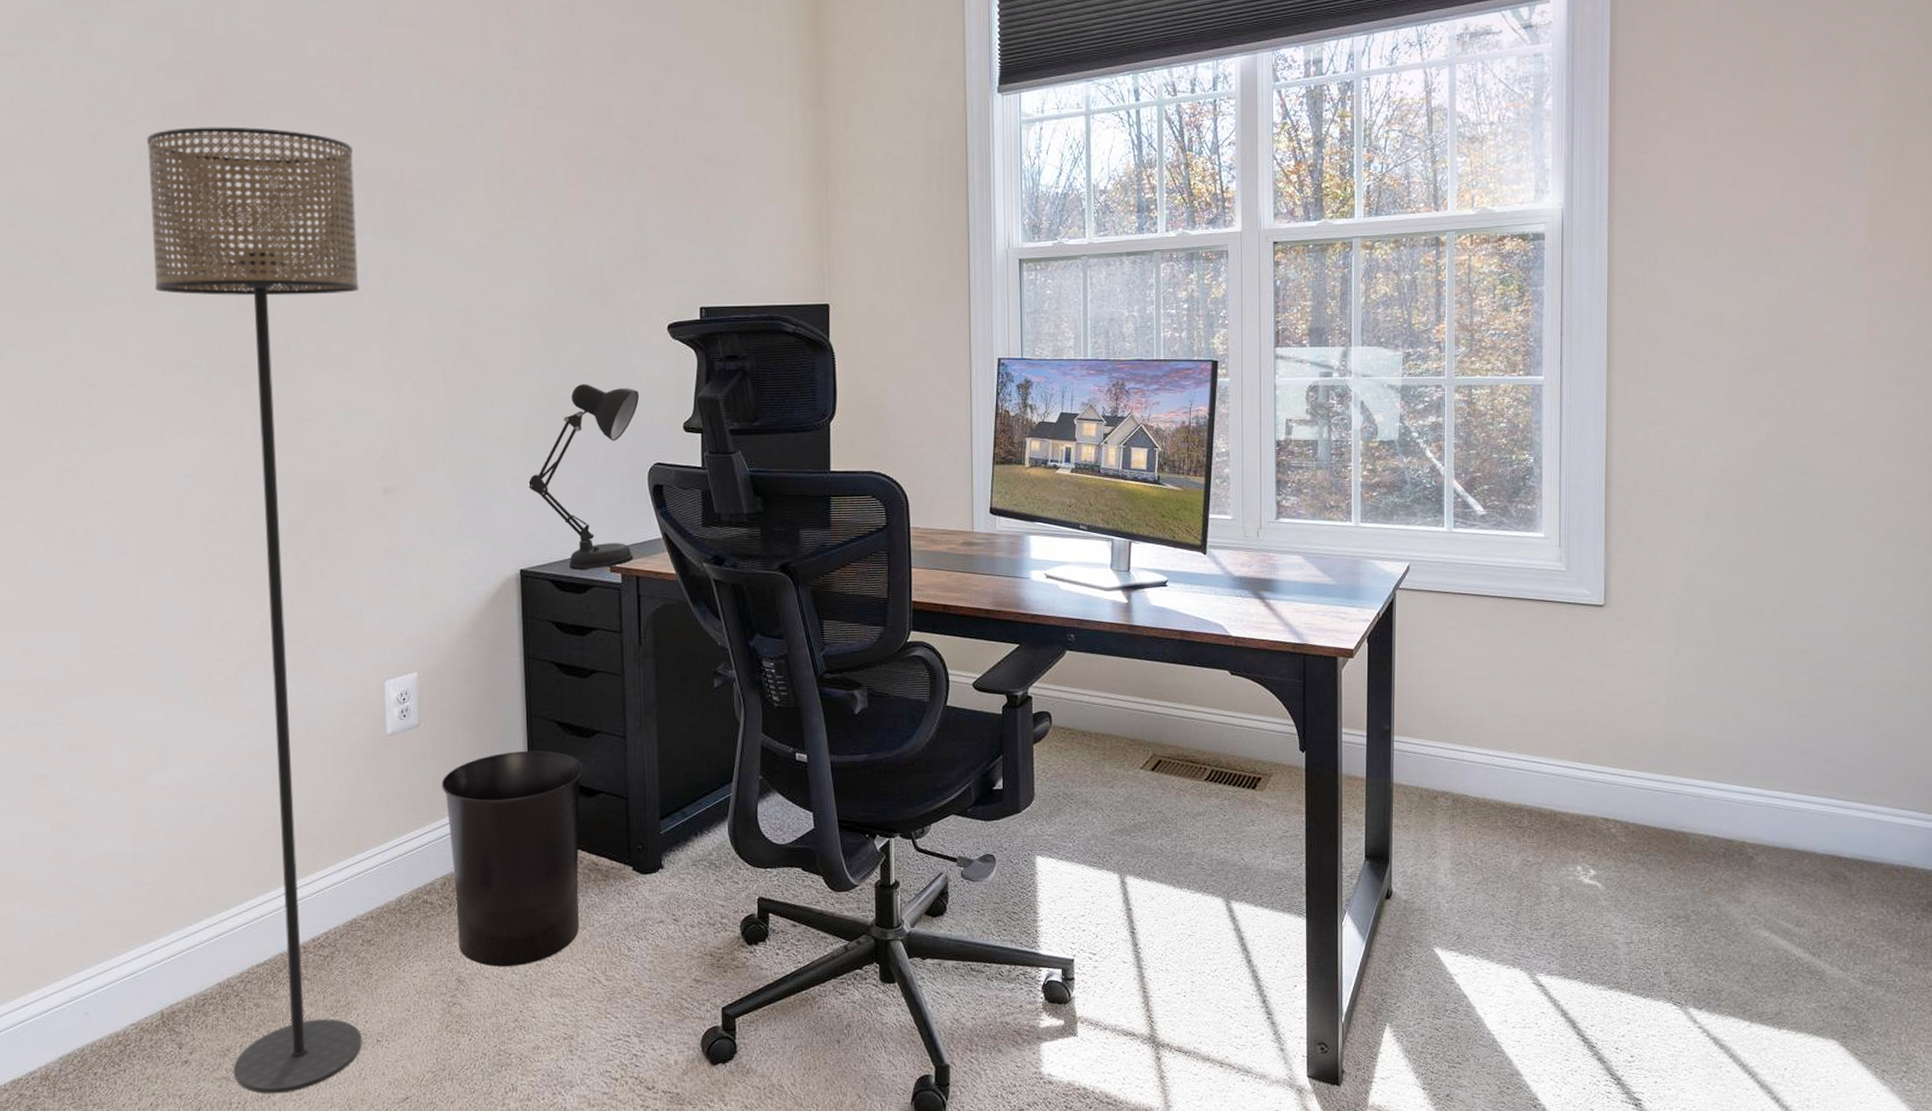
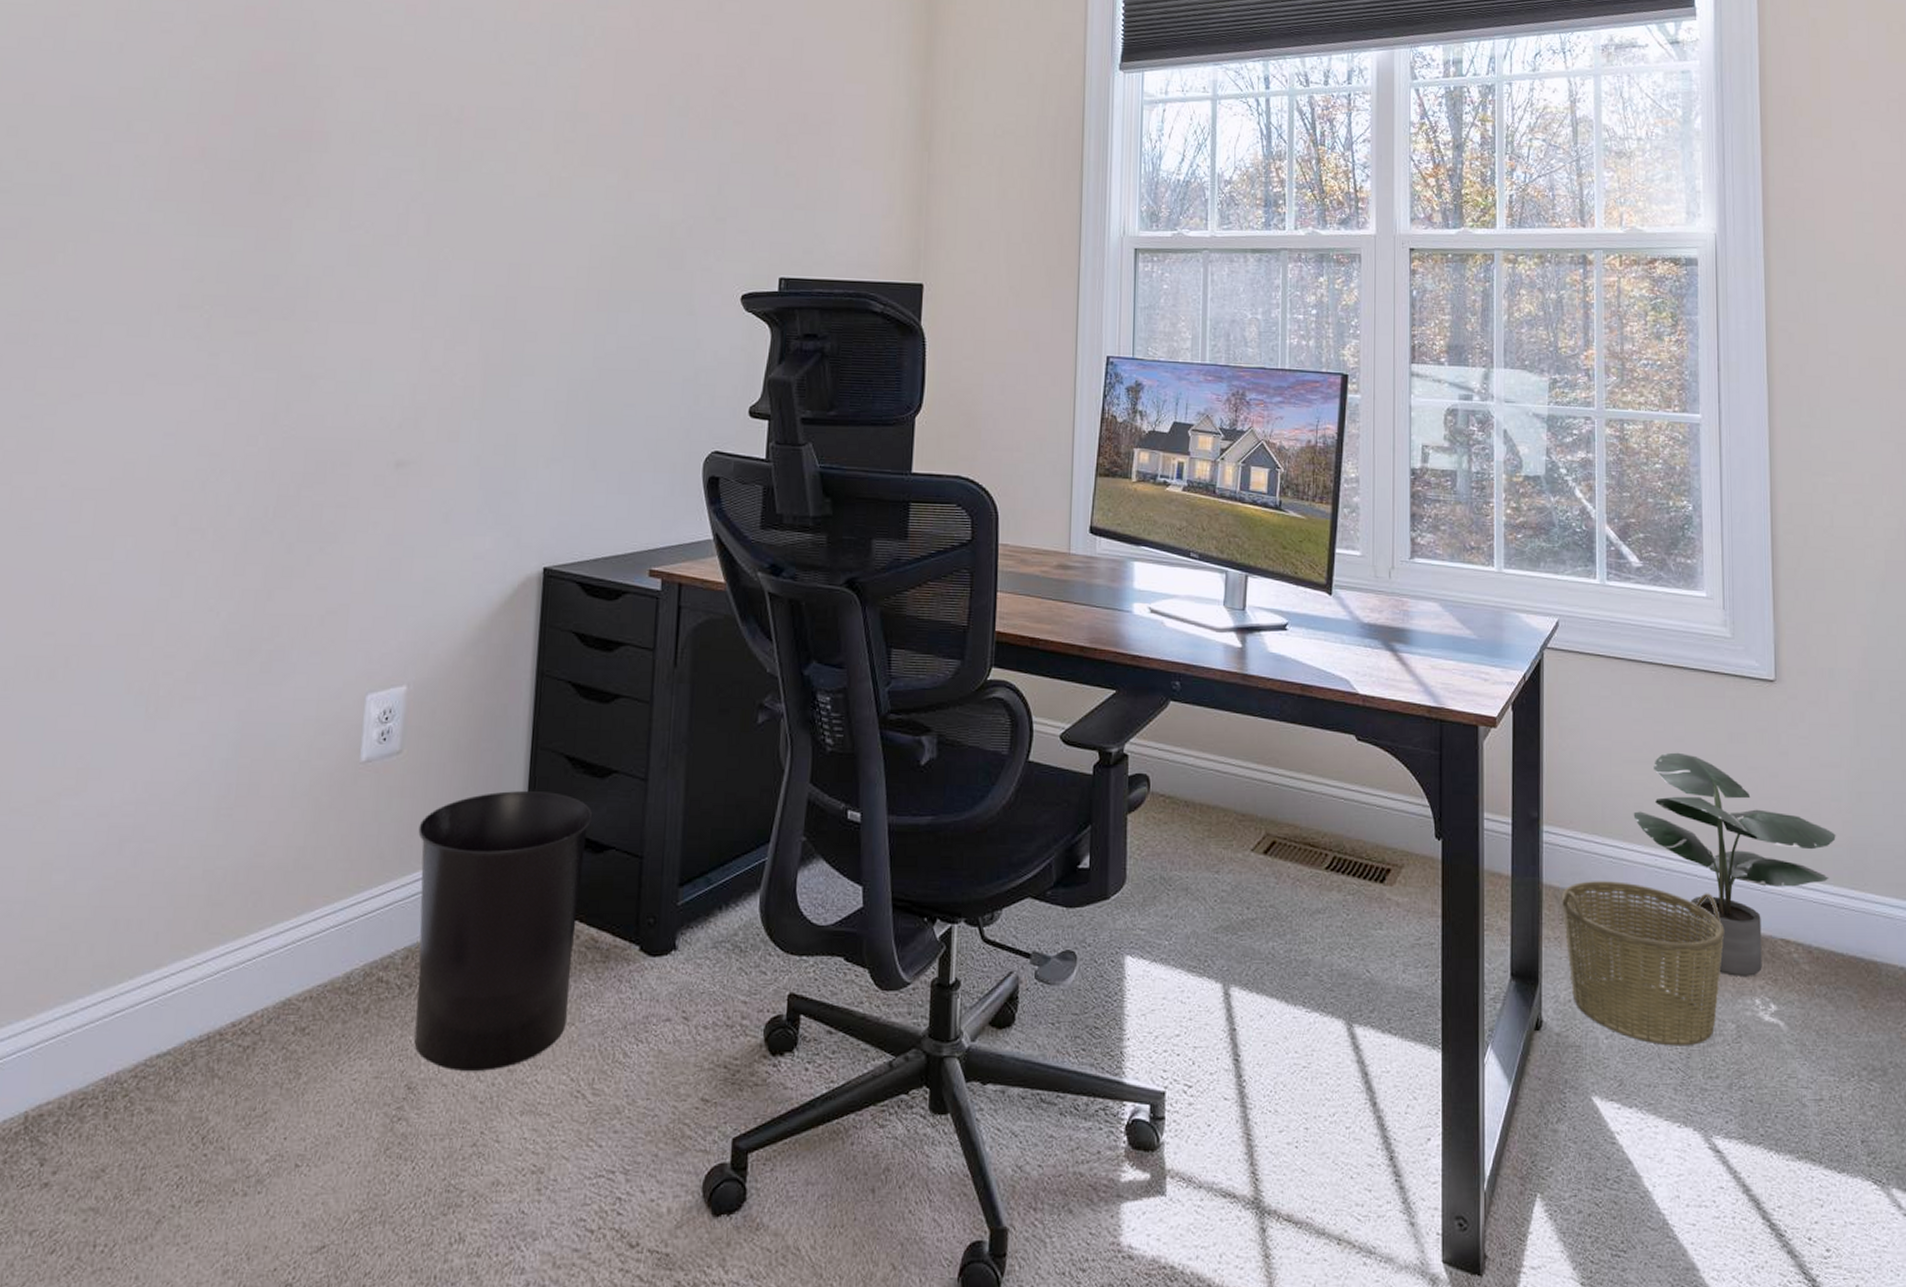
floor lamp: present [147,127,362,1093] -> none [105,43,410,1233]
desk lamp: present [528,384,639,570] -> none [564,355,702,572]
basket: none [1409,778,1552,906] -> present [1561,881,1725,1046]
potted plant: none [1474,670,1654,849] -> present [1633,752,1836,976]

